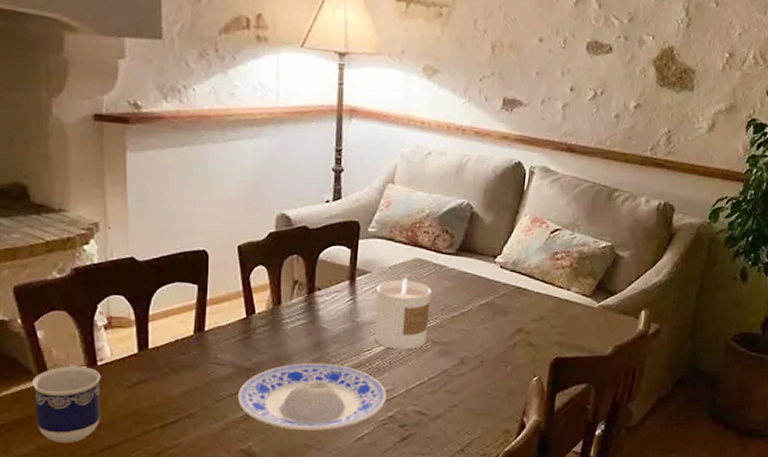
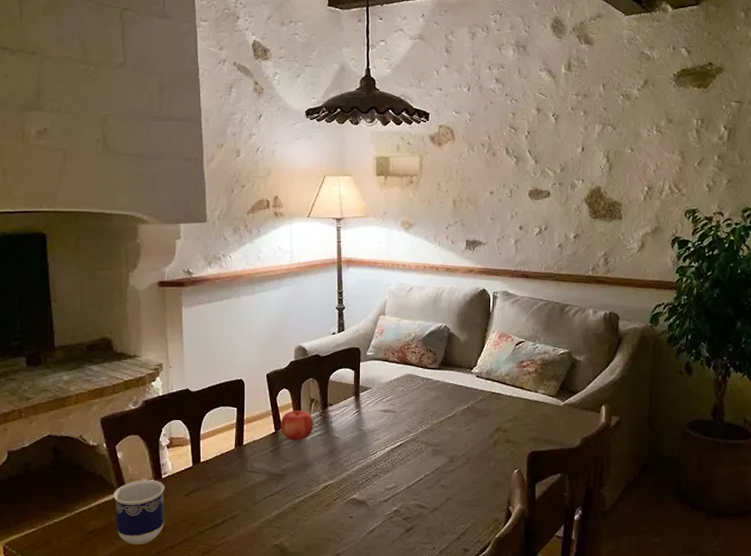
plate: present [237,362,386,431] -> none [270,467,391,526]
fruit: none [253,292,297,330] -> present [280,410,314,441]
candle: present [375,278,432,350] -> none [377,391,422,452]

